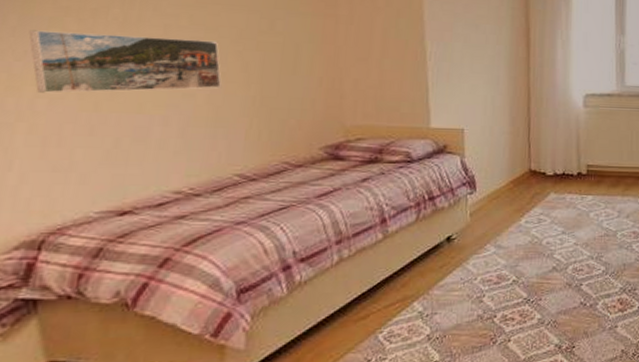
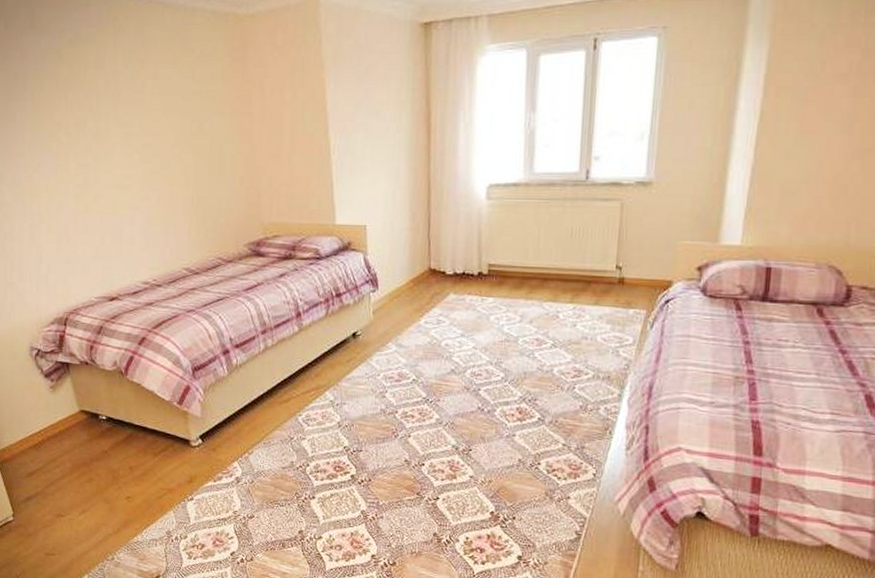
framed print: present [29,30,223,93] -> none [39,145,168,199]

